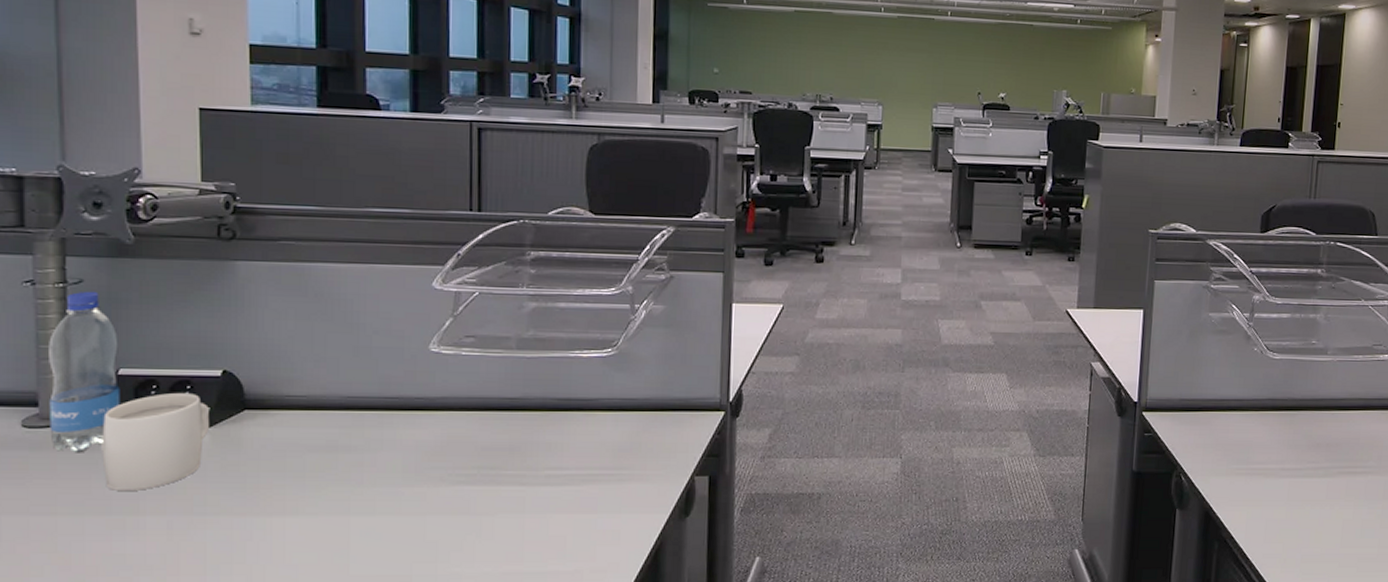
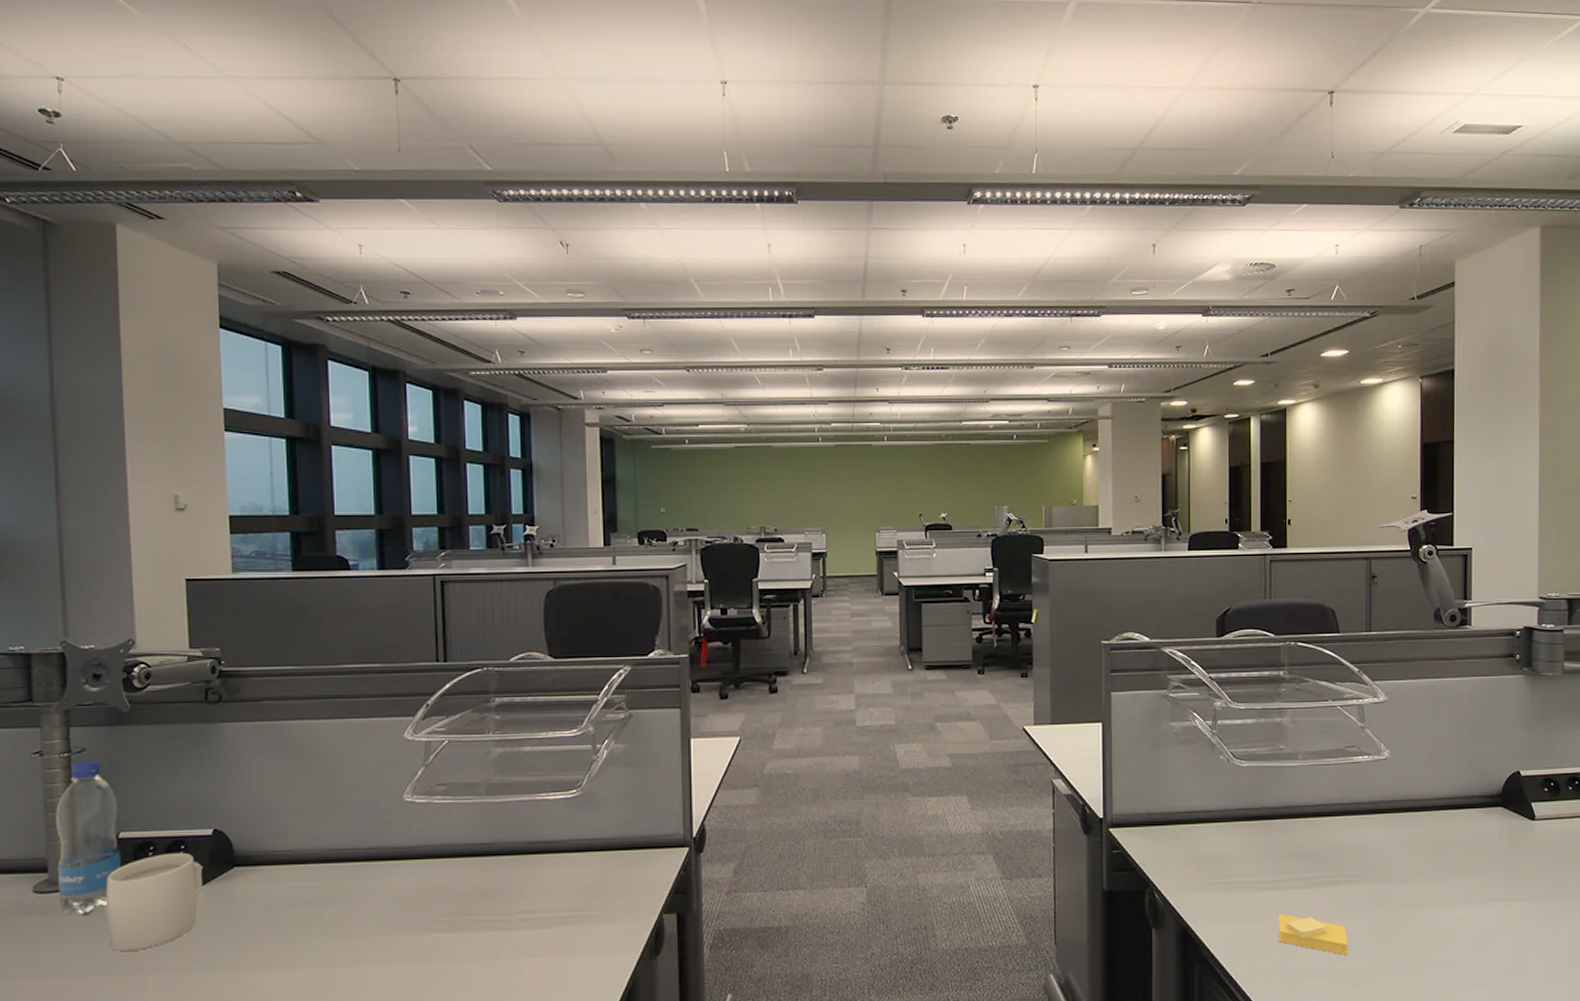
sticky notes: none [1294,500,1360,542] -> present [1278,914,1348,956]

